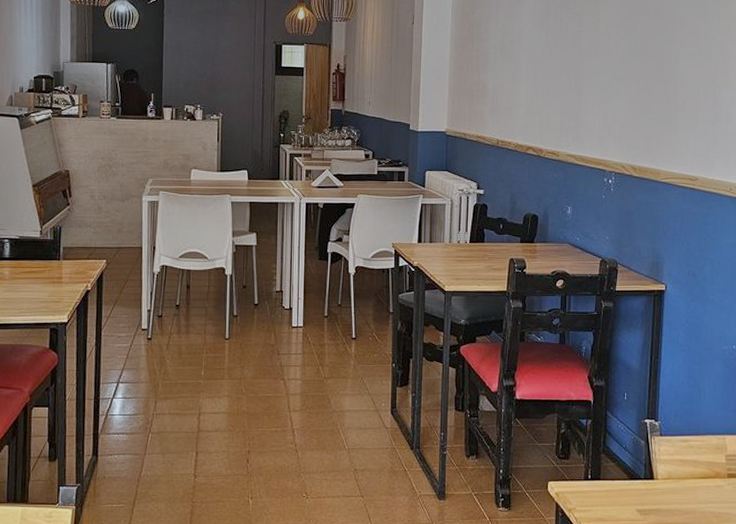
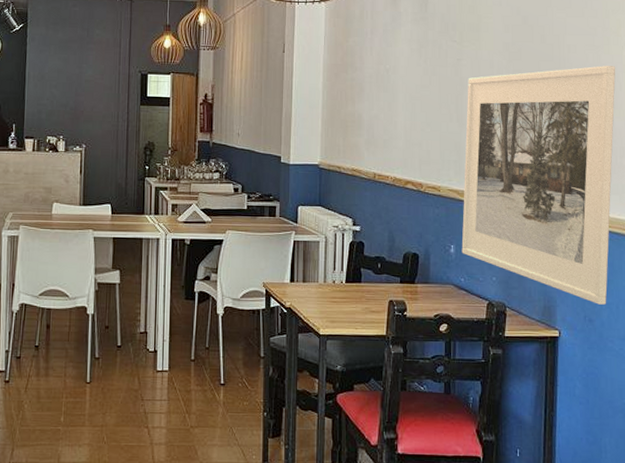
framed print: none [578,37,725,261] -> present [461,66,616,305]

